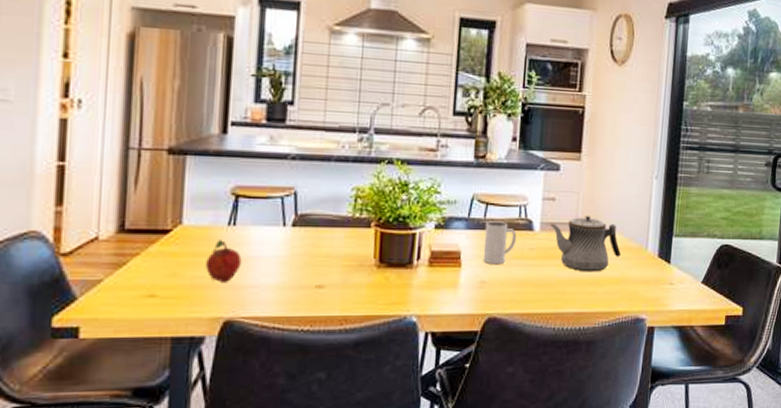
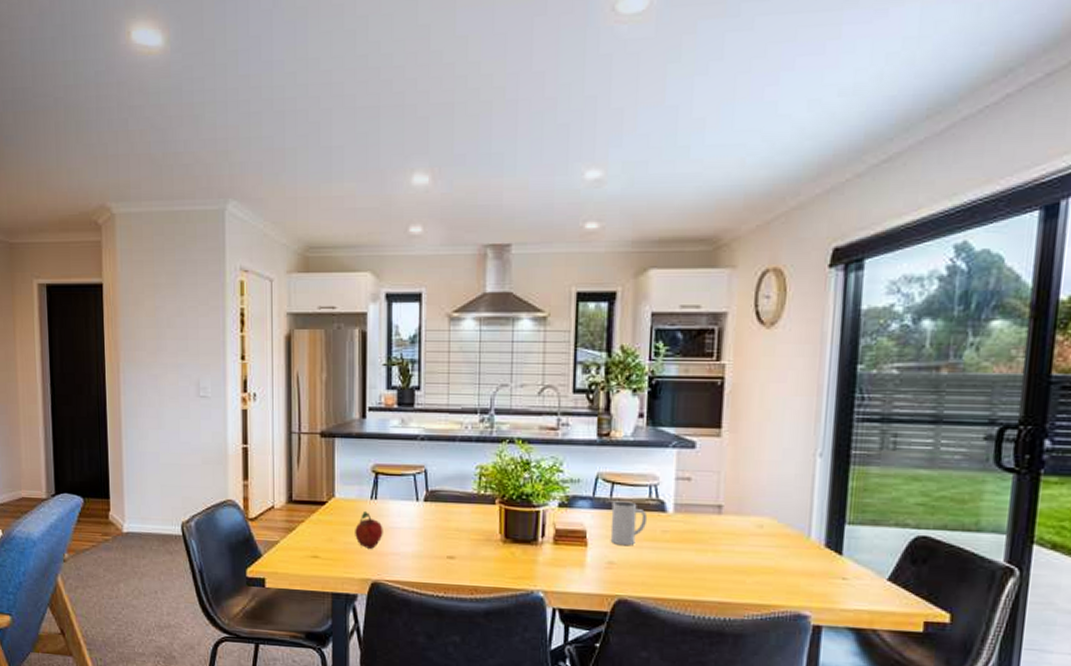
teapot: present [549,216,621,272] -> none [684,498,775,560]

